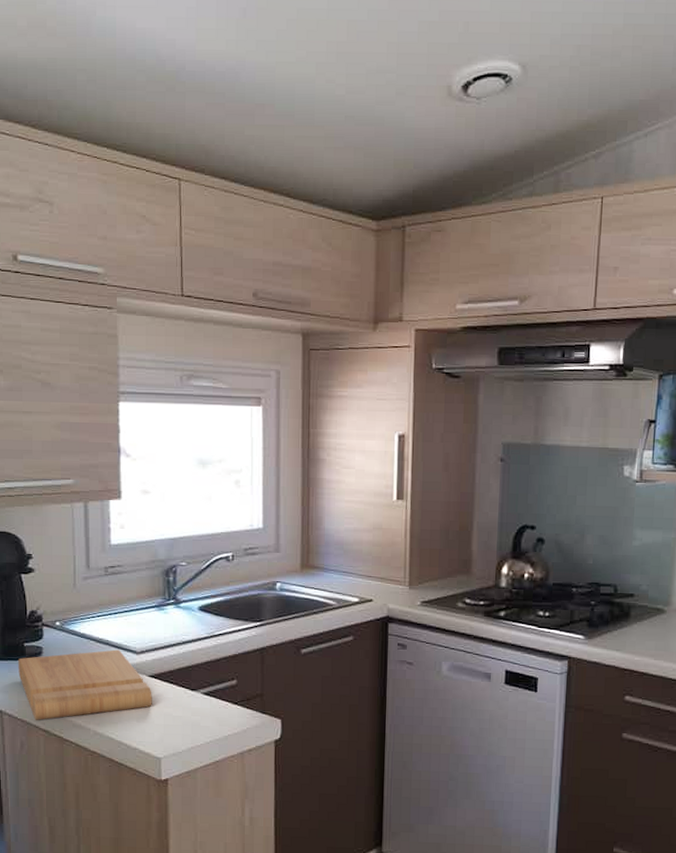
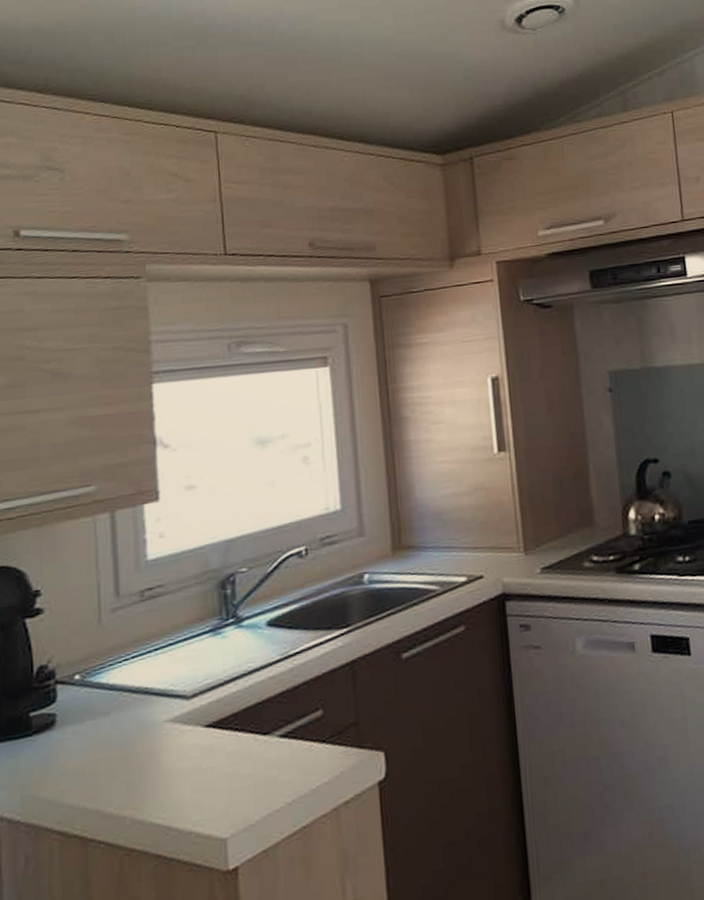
cutting board: present [18,649,152,720] -> none [21,698,211,820]

